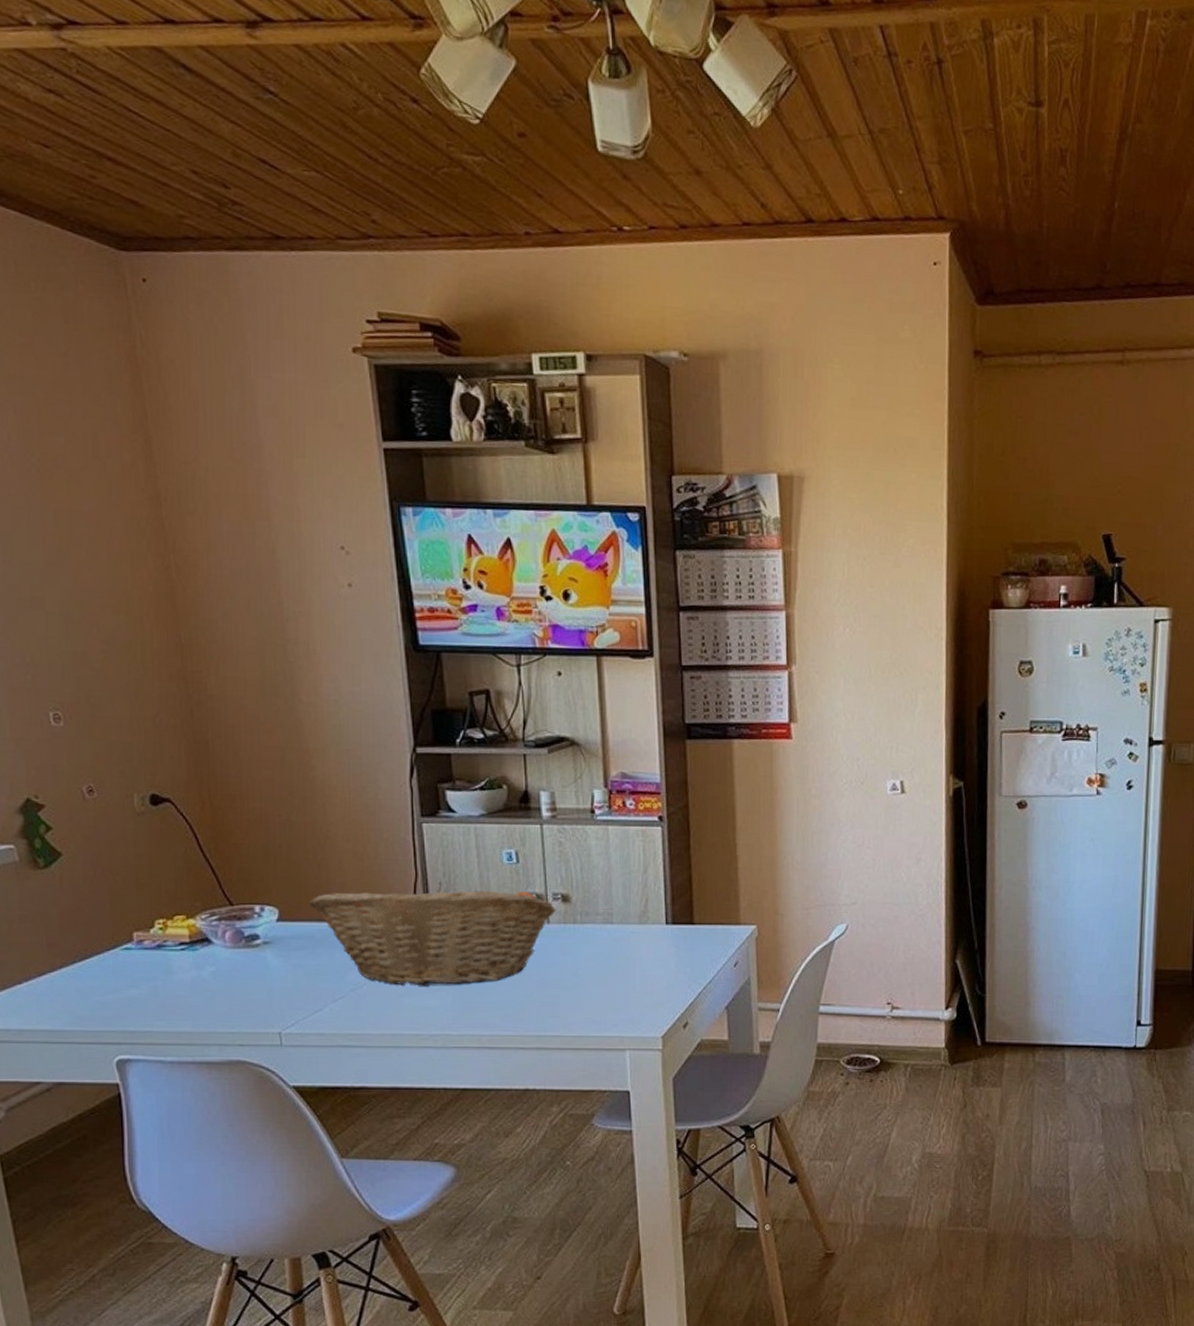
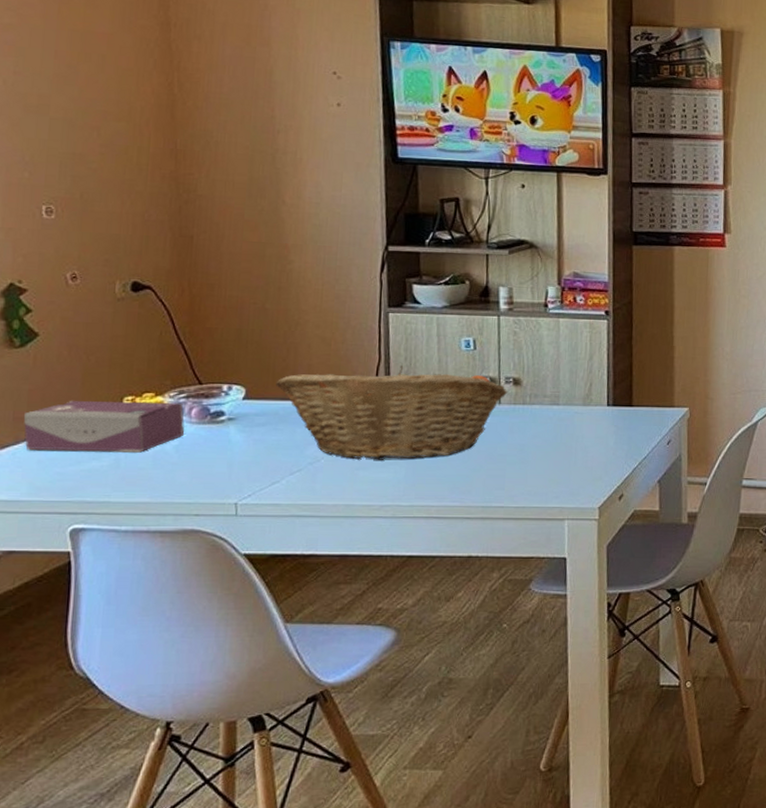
tissue box: none [56,924,221,979] -> present [23,401,185,453]

